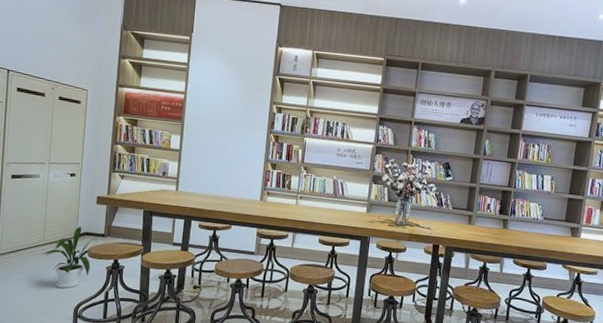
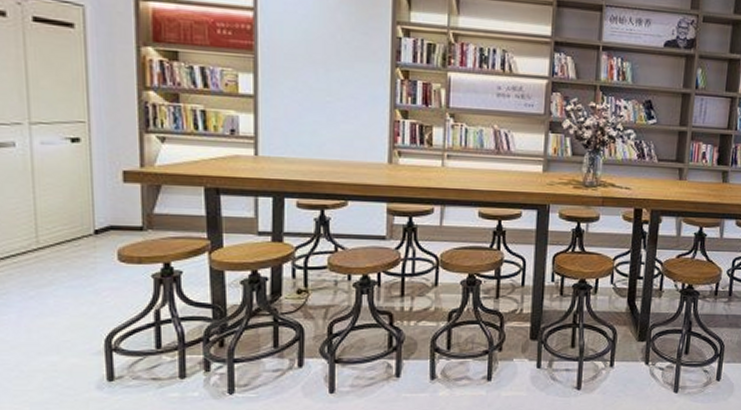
house plant: present [42,227,97,289] -> none [37,218,132,312]

